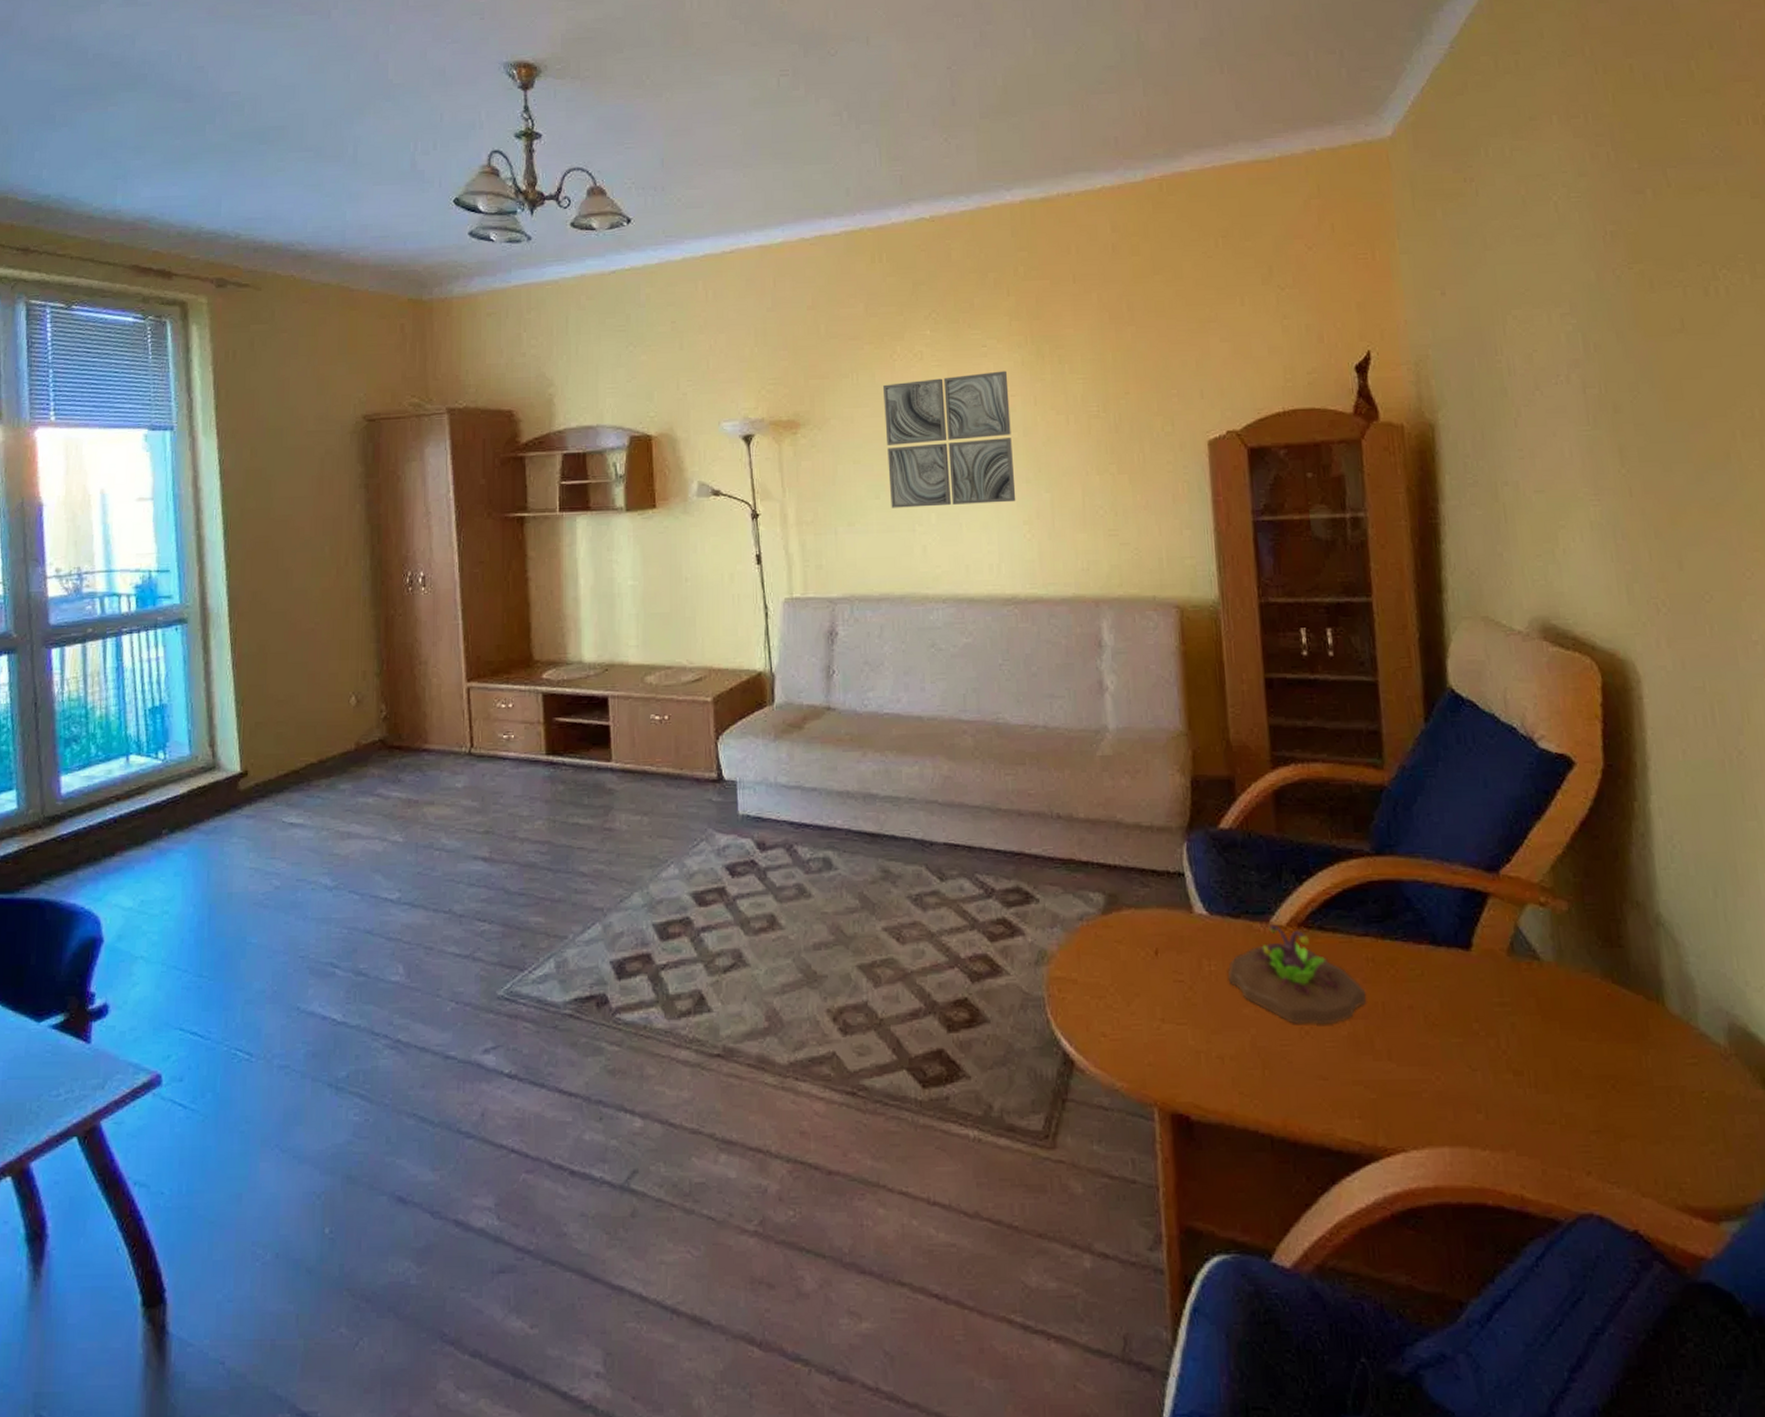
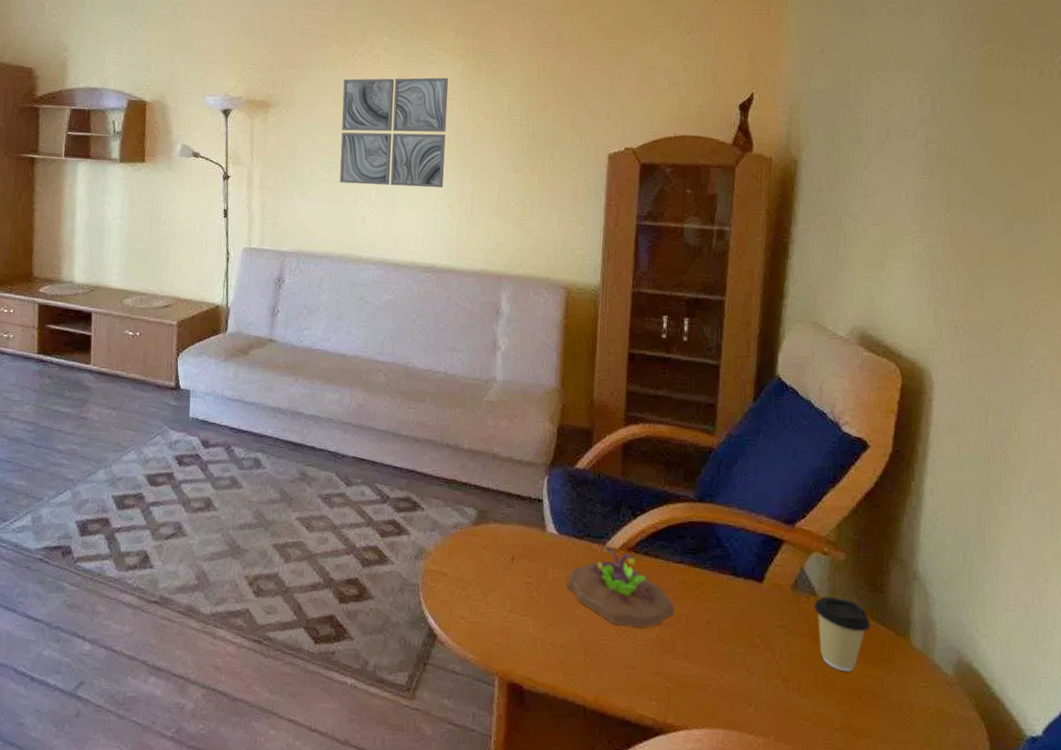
coffee cup: none [1538,960,1613,1055] -> present [814,597,871,672]

